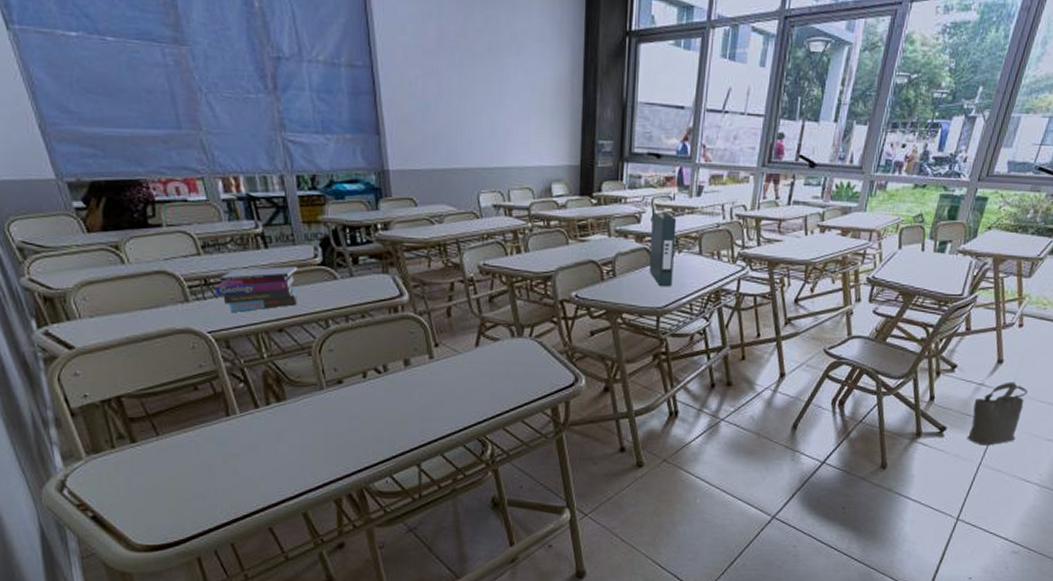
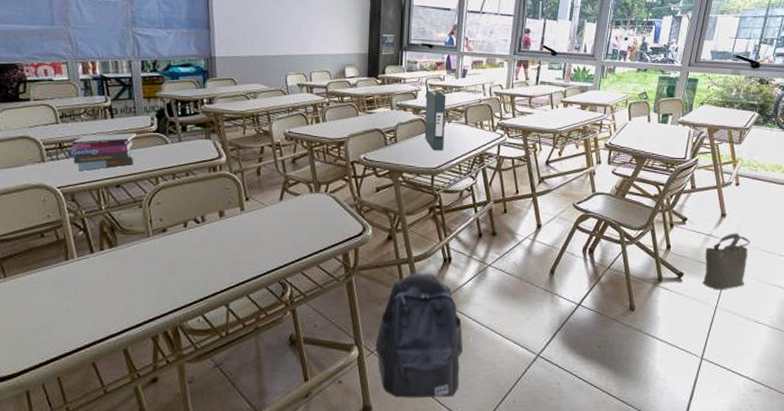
backpack: none [590,428,689,563] -> present [376,273,463,398]

